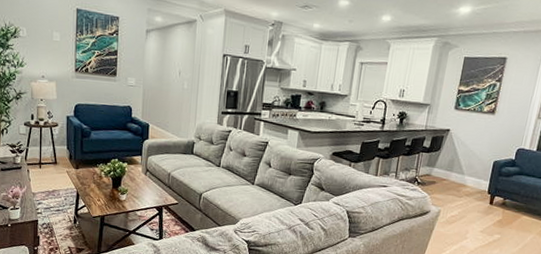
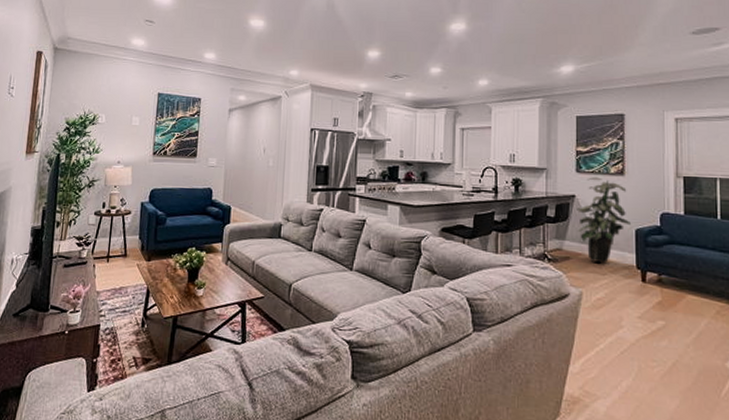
indoor plant: none [445,114,494,189] -> present [577,177,632,264]

